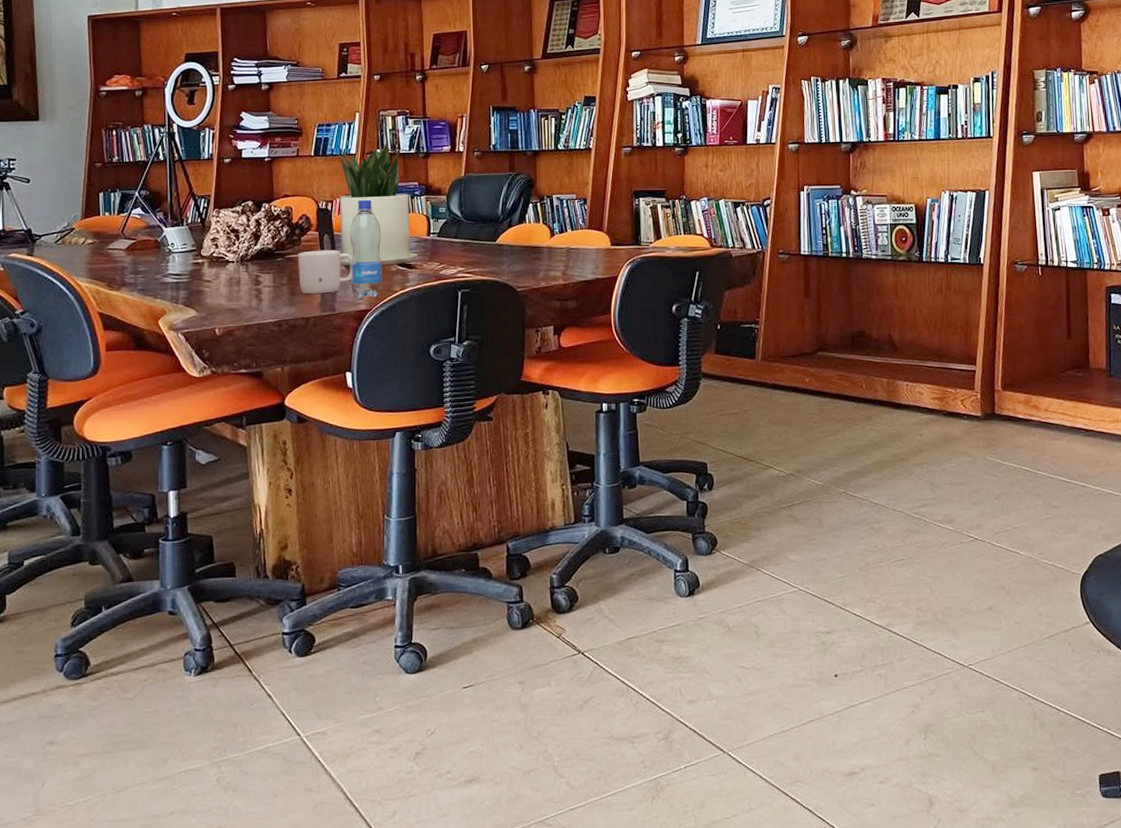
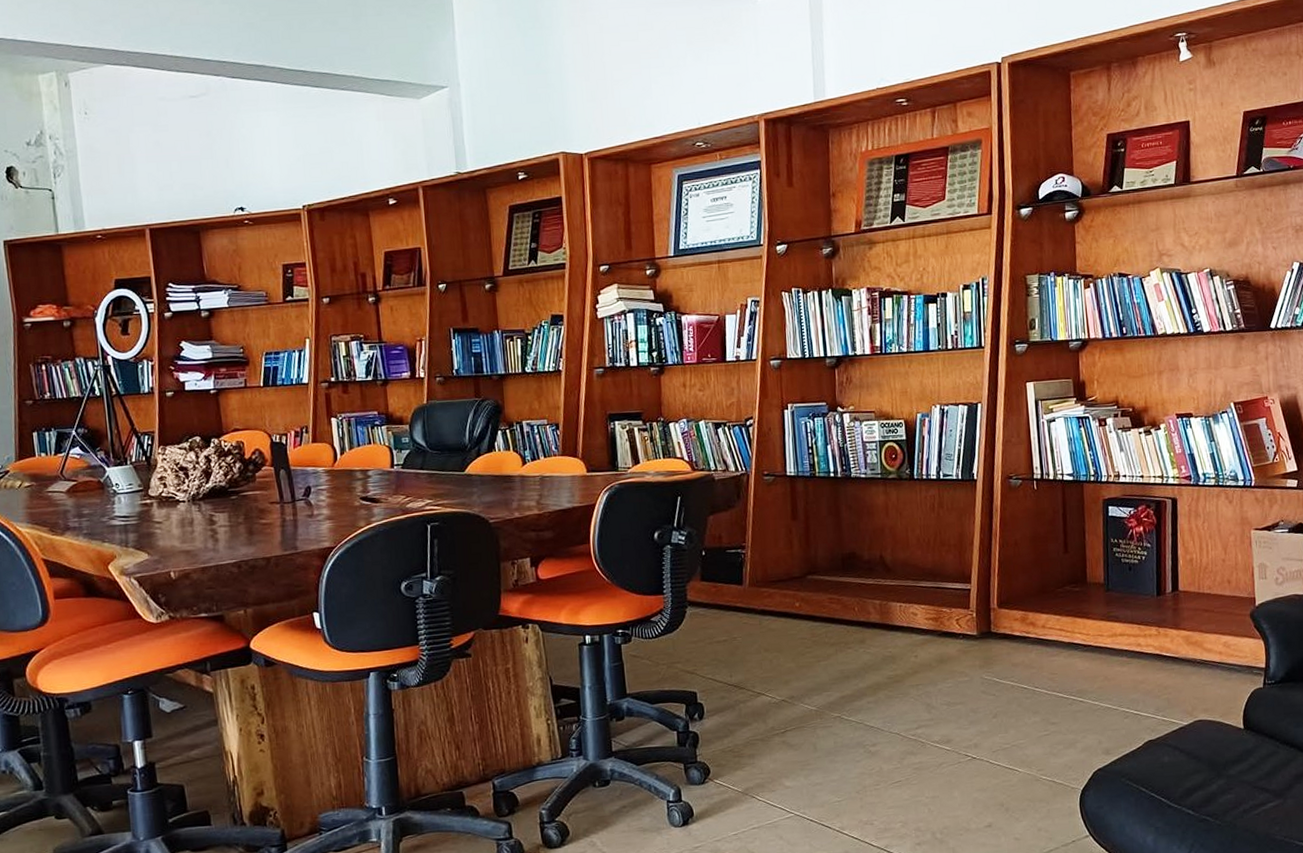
mug: present [297,249,353,295] -> none [252,485,314,533]
planter: present [337,143,418,267] -> none [288,371,383,503]
bottle: present [349,199,382,299] -> none [307,431,346,536]

